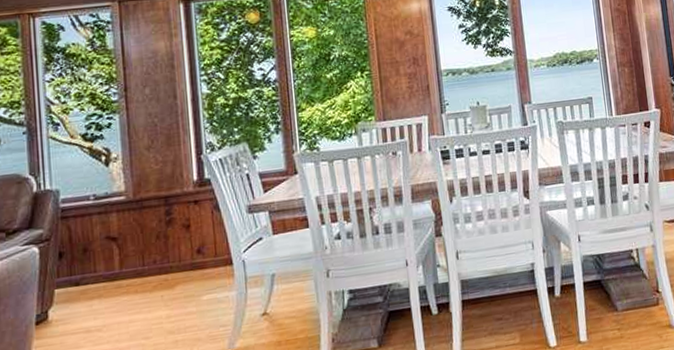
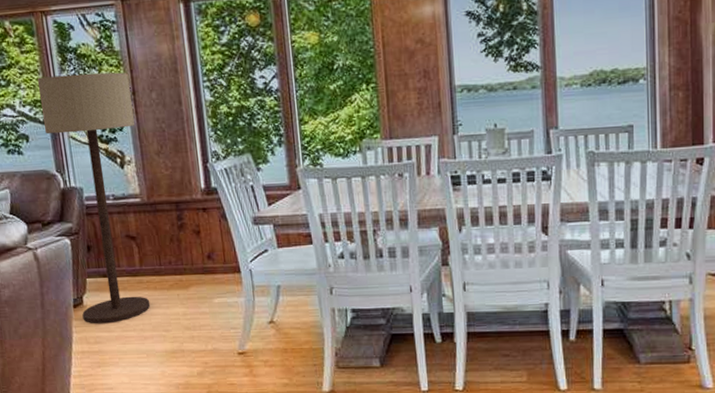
floor lamp: none [16,70,129,342] -> present [37,72,151,324]

